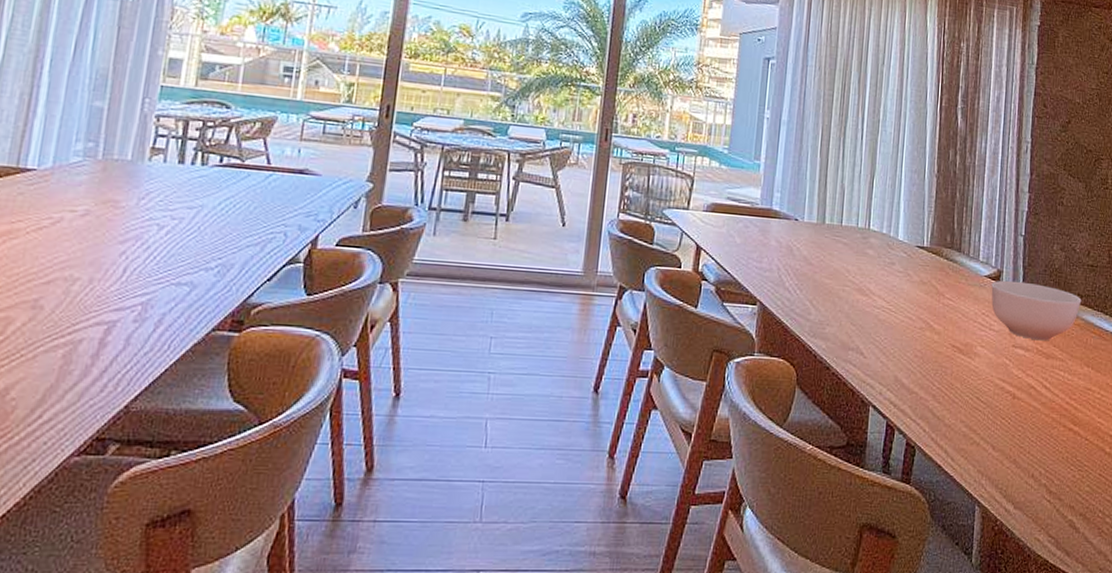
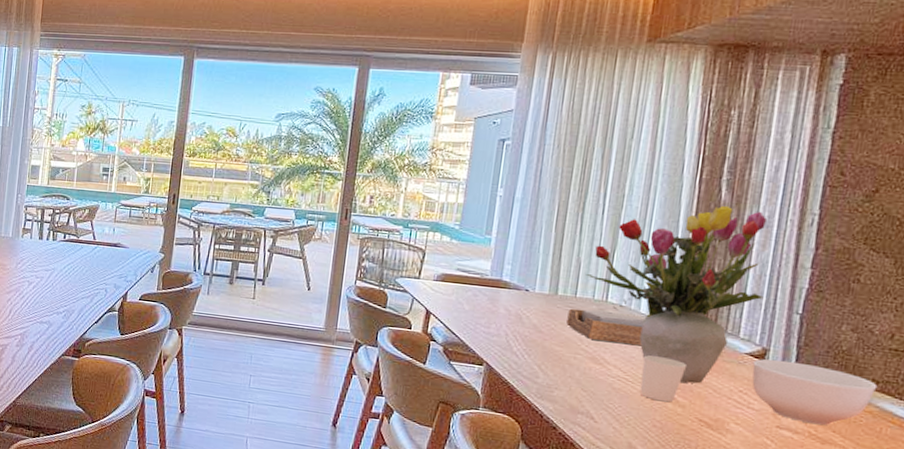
napkin holder: none [834,237,903,274] -> present [566,308,646,346]
flower arrangement: none [849,132,996,309] -> present [586,205,768,384]
dixie cup: none [901,283,940,331] -> present [639,355,688,403]

